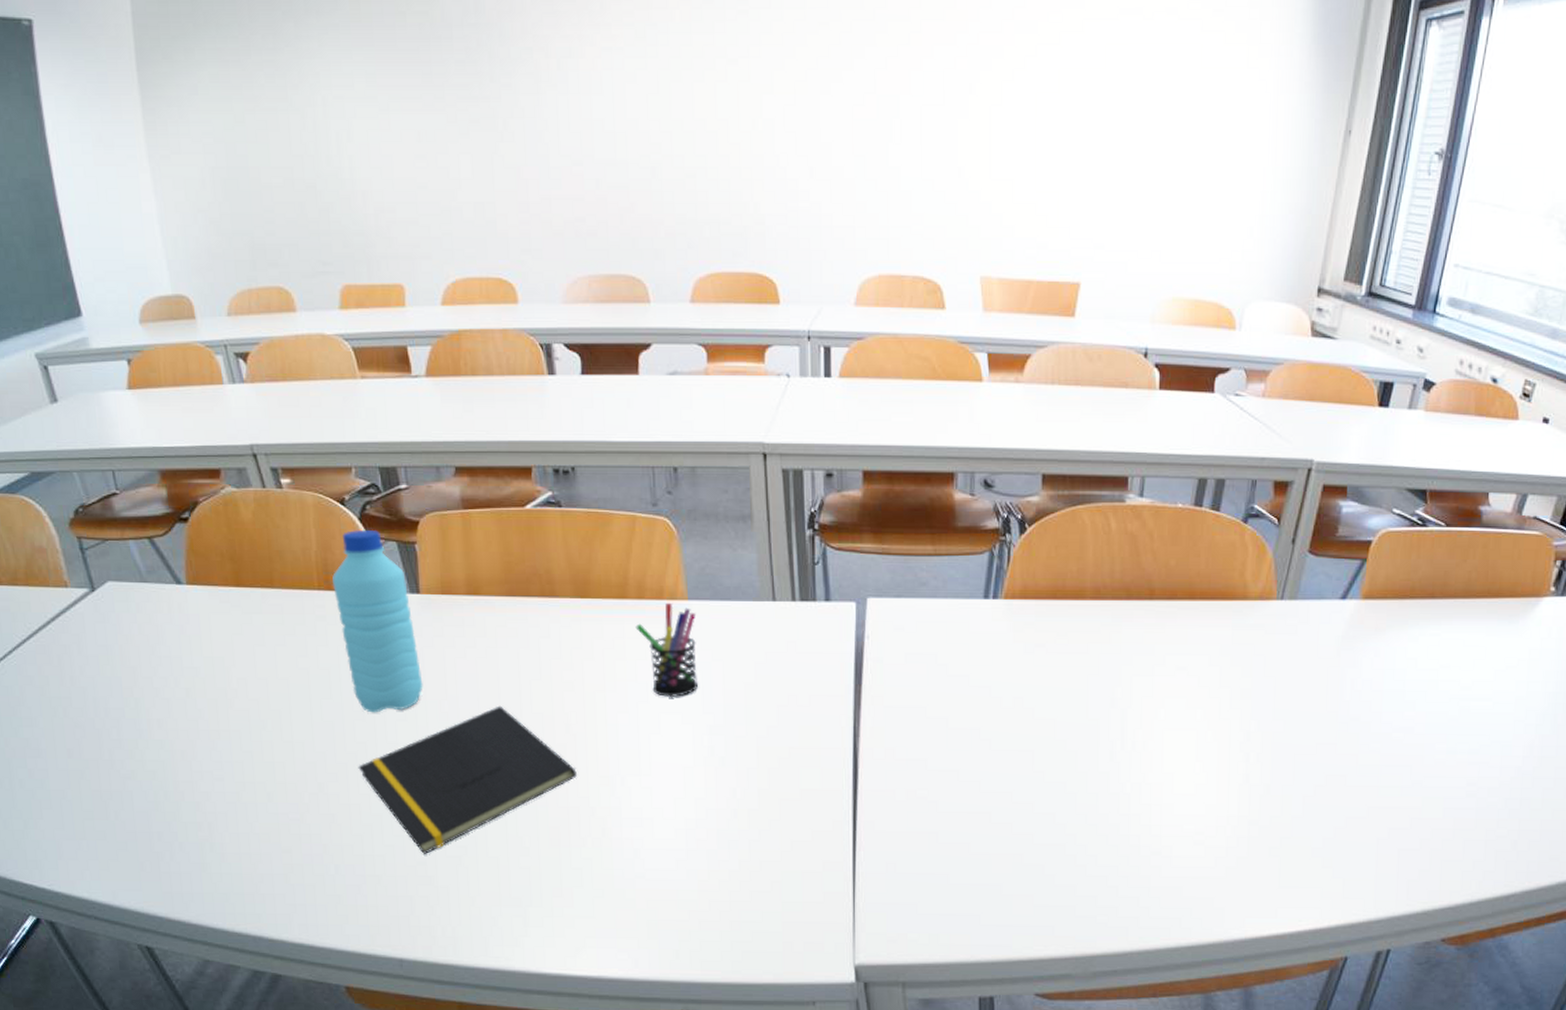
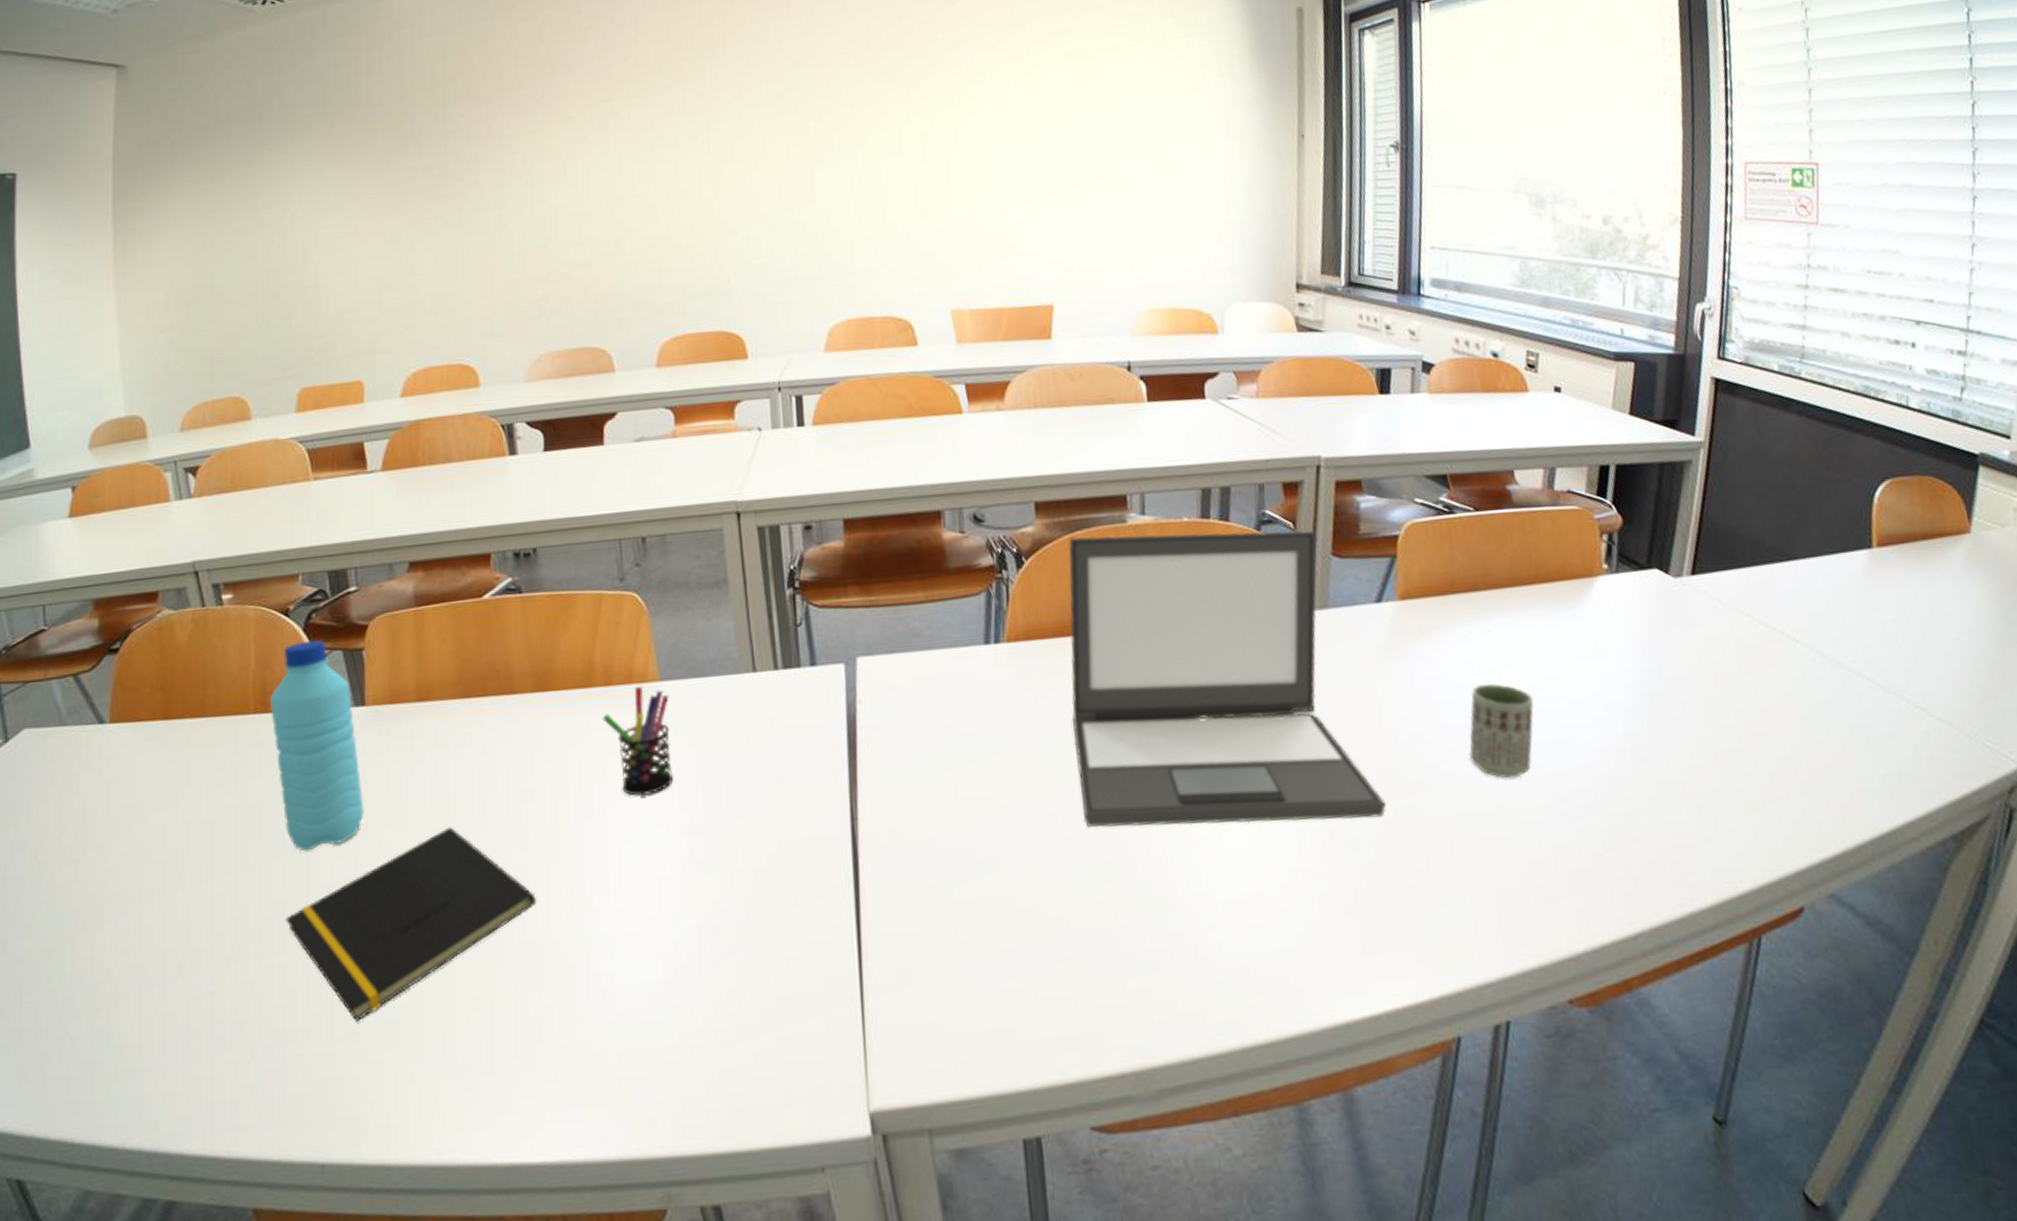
laptop: none [1055,511,1319,781] -> present [1068,530,1386,829]
cup: none [1397,679,1464,761] -> present [1469,684,1534,779]

